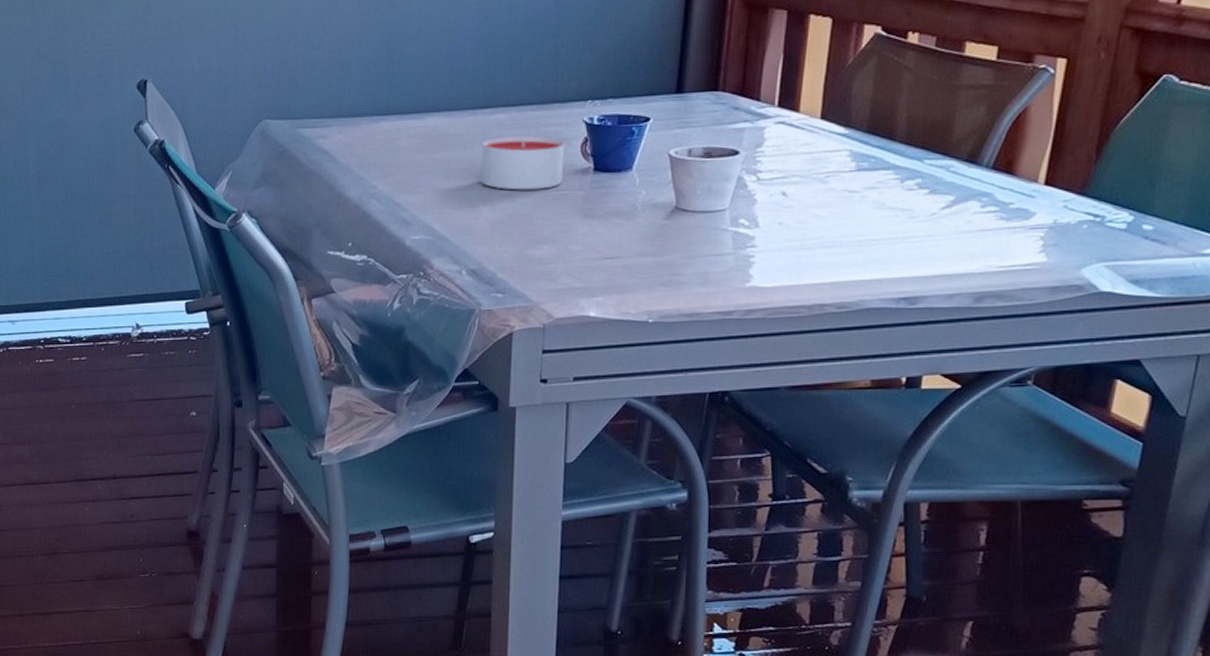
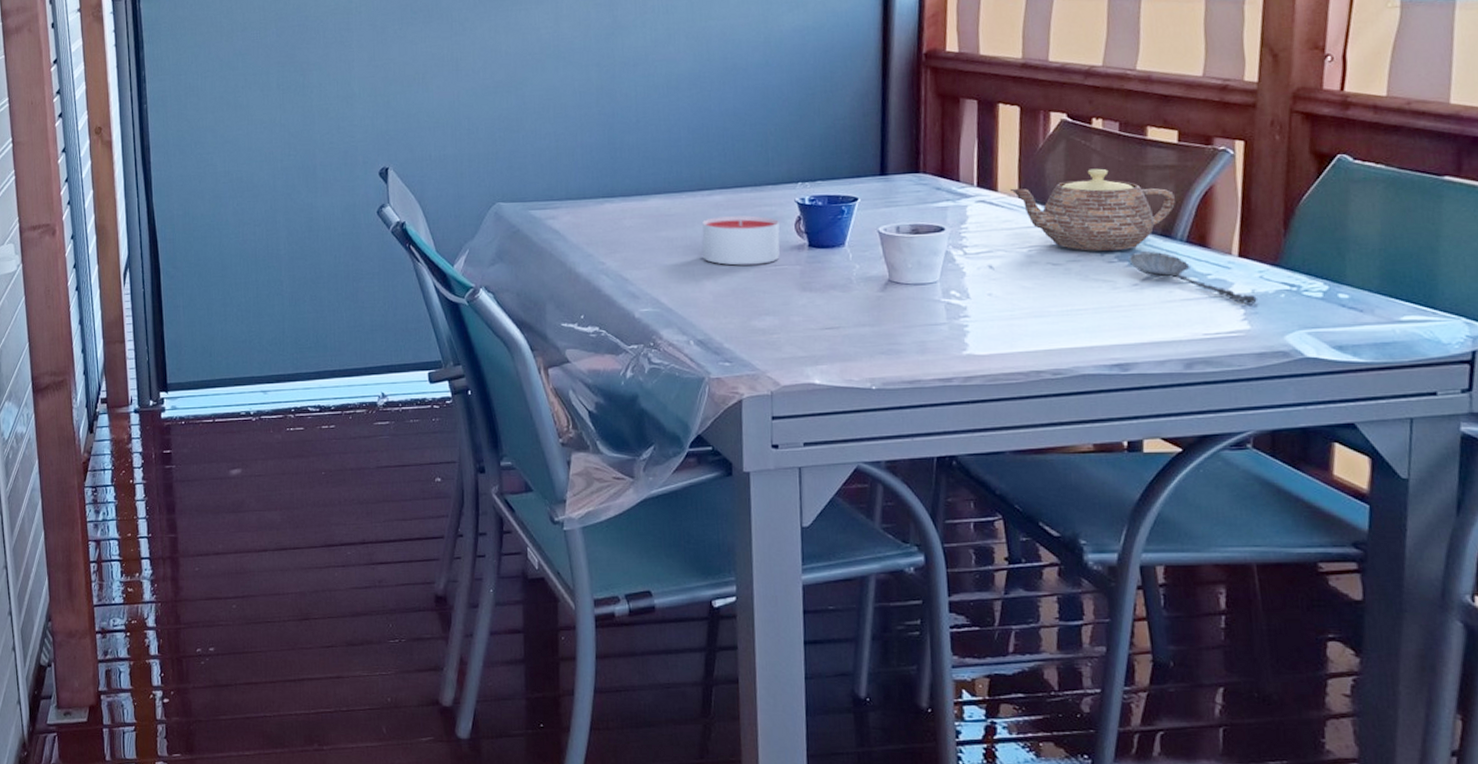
teapot: none [813,87,987,178] -> present [1010,168,1176,252]
spoon: none [929,177,1059,235] -> present [1128,250,1259,304]

